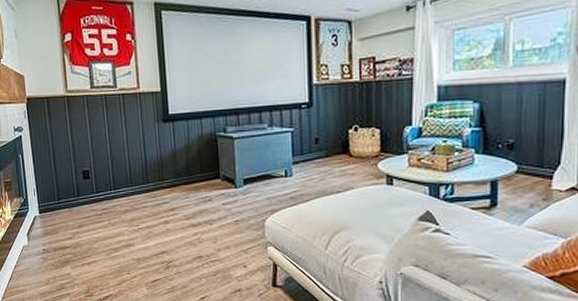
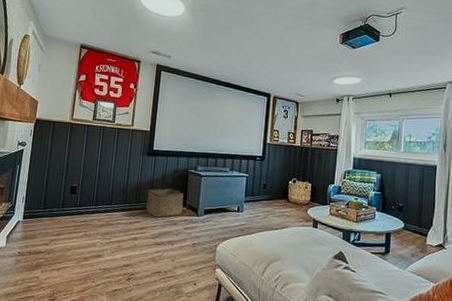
storage bin: none [171,157,218,195] -> present [146,188,184,218]

